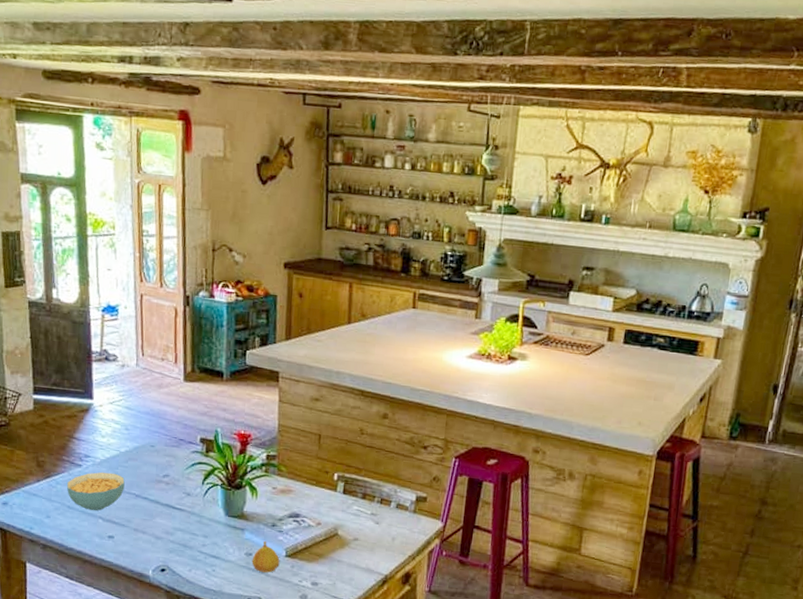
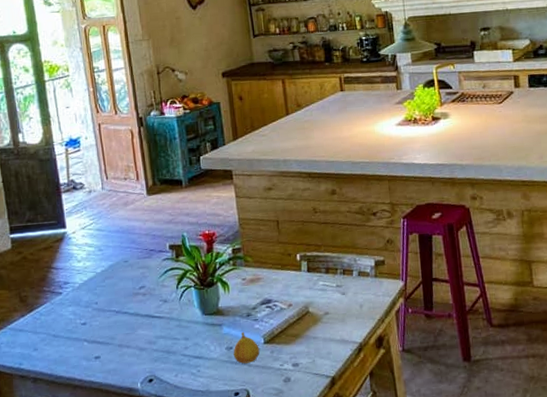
cereal bowl: present [66,472,125,511] -> none [49,294,105,335]

